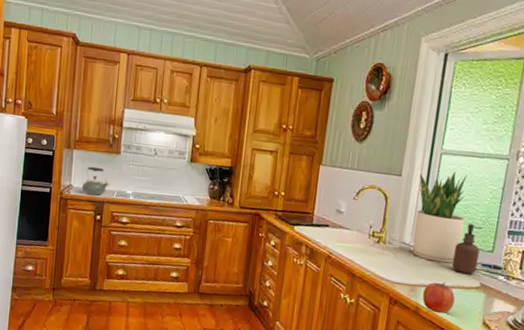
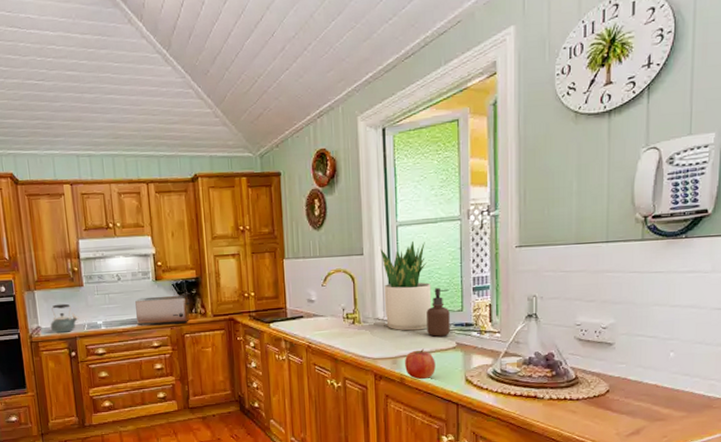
toaster: none [164,175,220,210] -> present [134,294,191,325]

